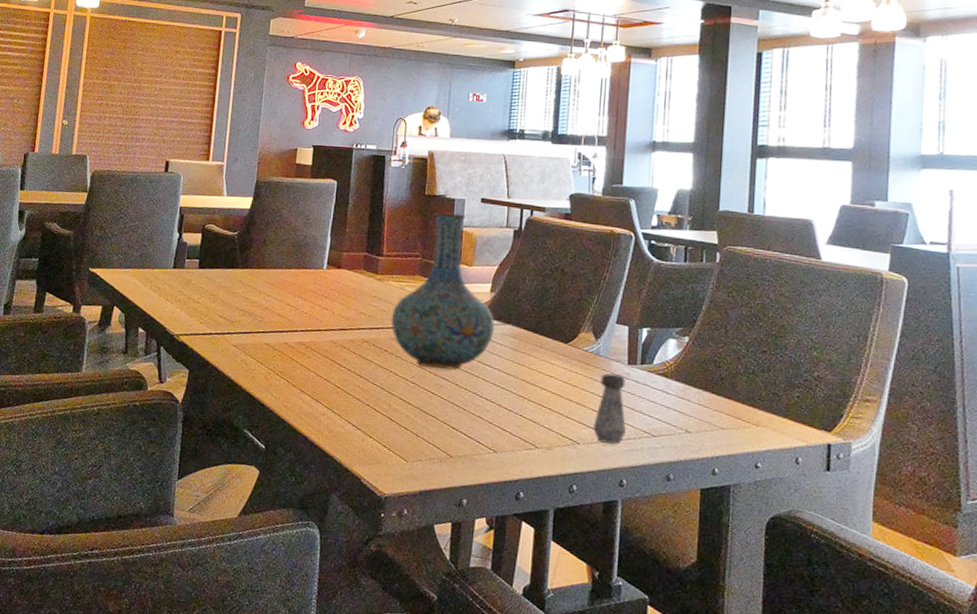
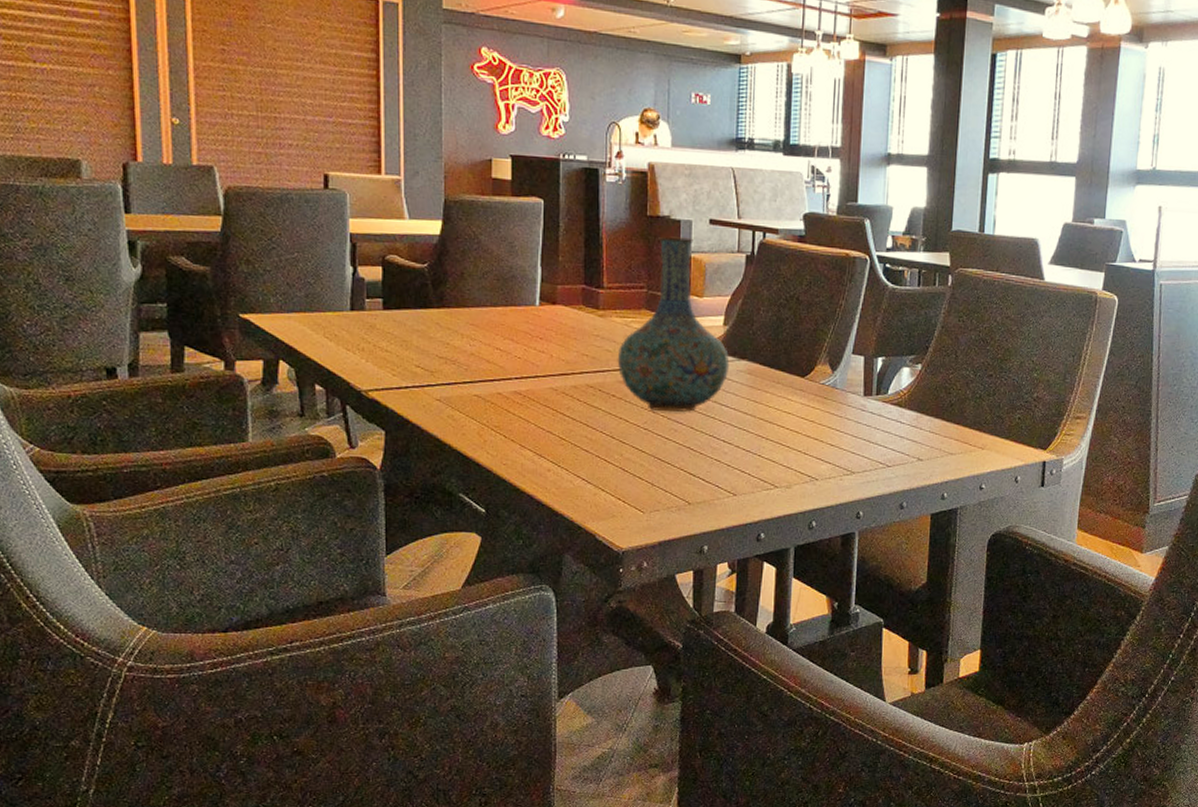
salt shaker: present [593,373,626,444] -> none [831,406,862,477]

